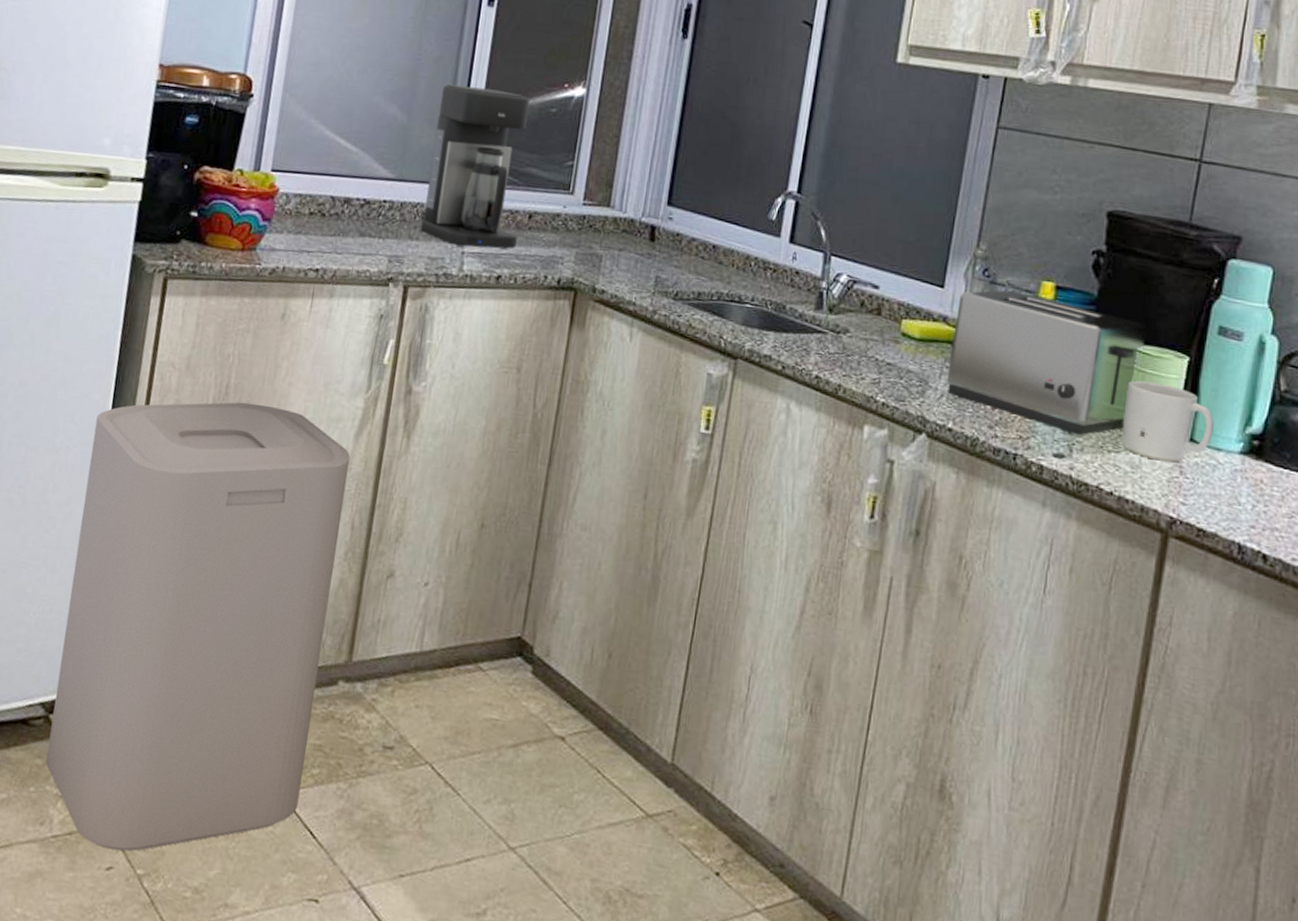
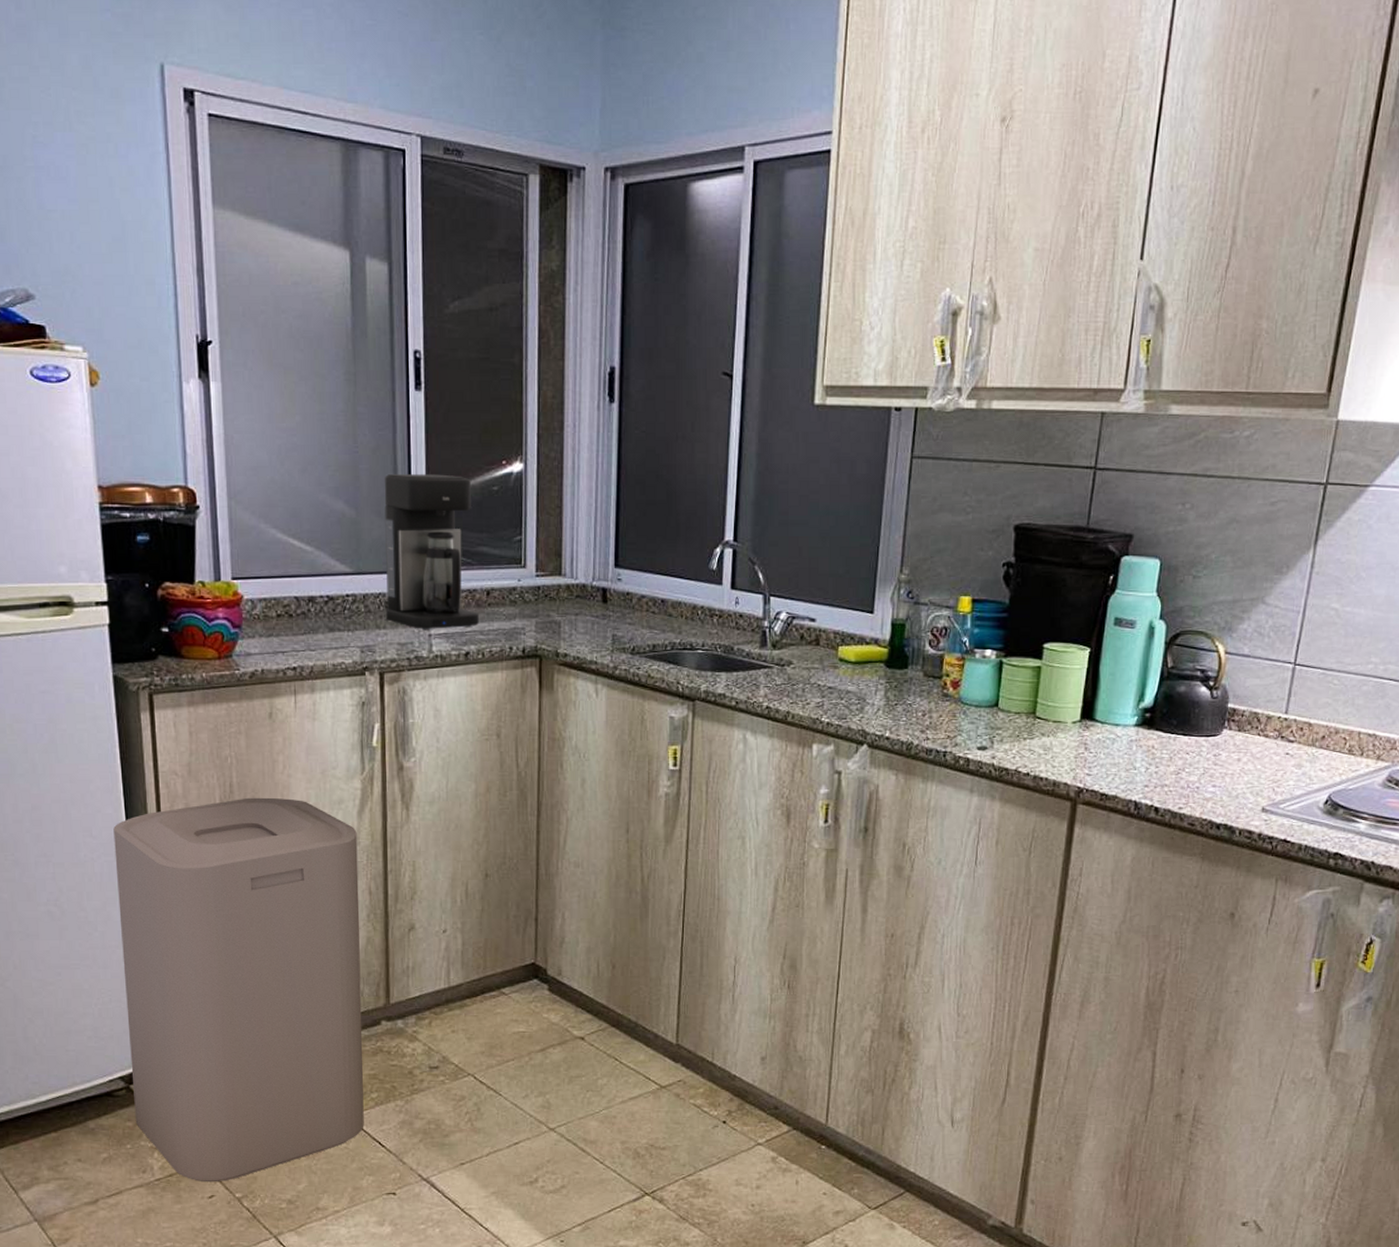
toaster: present [947,290,1147,436] -> none [882,608,1053,729]
mug: present [1121,380,1214,463] -> none [1034,674,1112,741]

